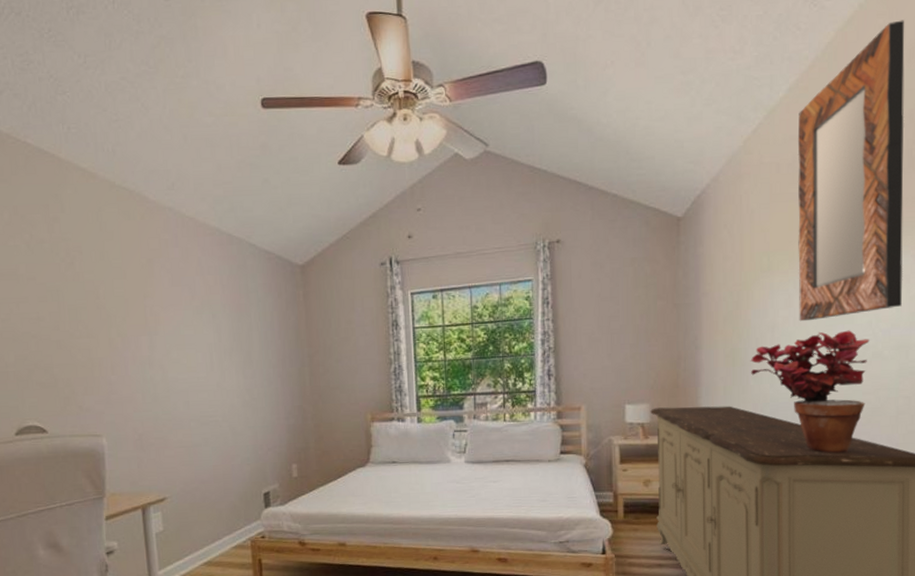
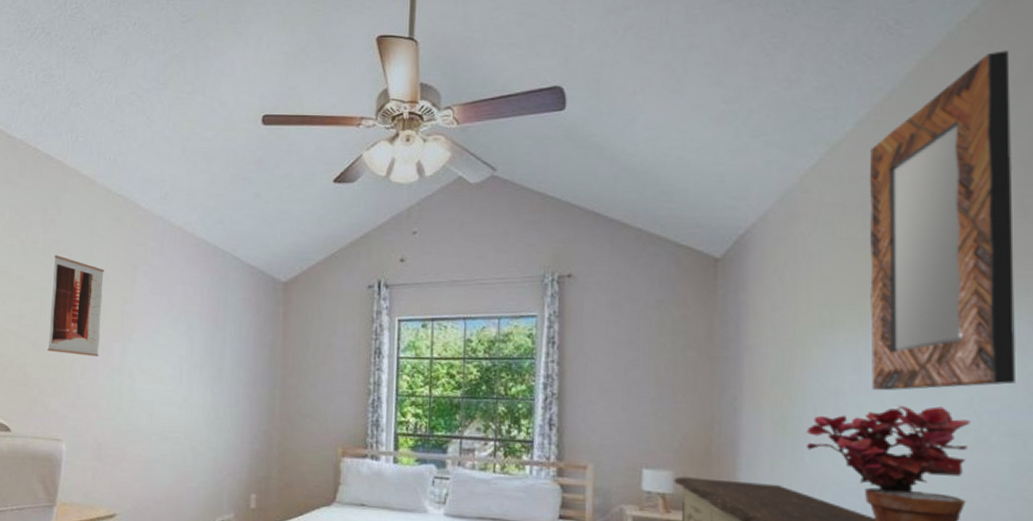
wall art: none [64,254,126,352] -> present [47,255,104,356]

